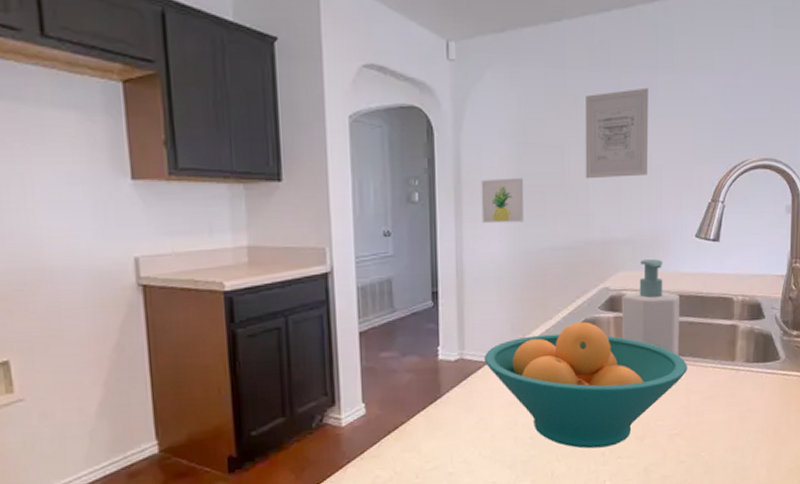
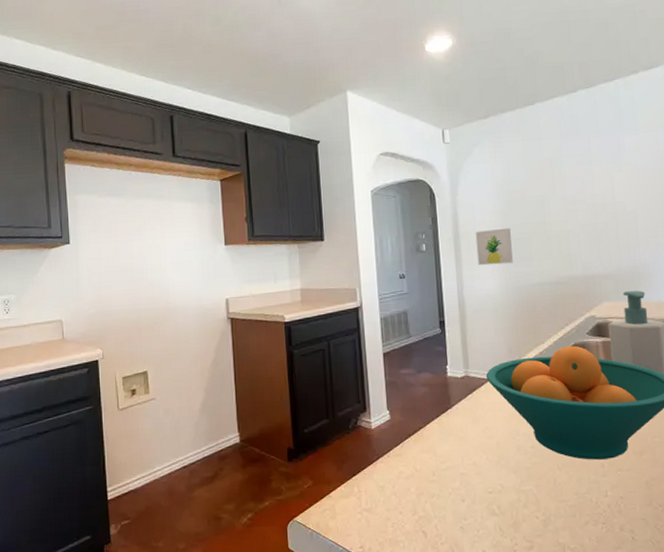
wall art: present [585,87,649,179] -> none [560,148,623,226]

